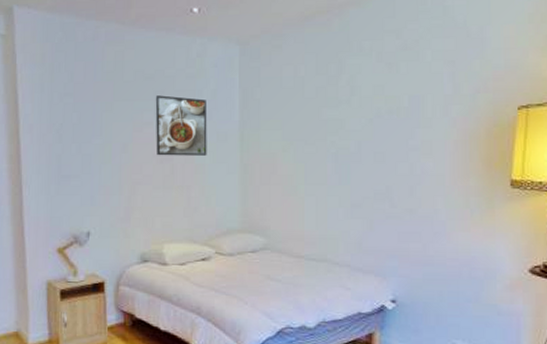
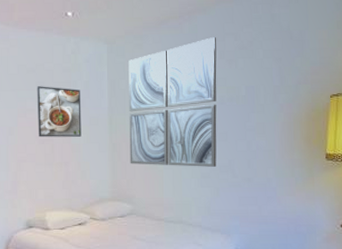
wall art: none [264,36,373,194] -> present [128,37,217,167]

